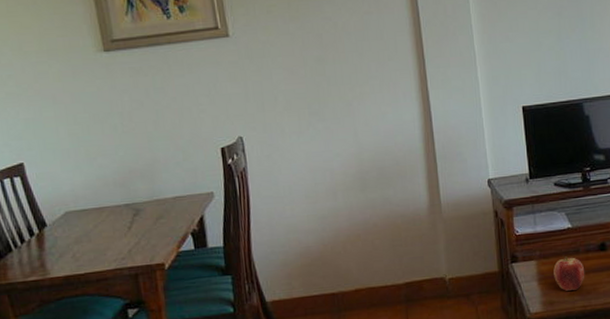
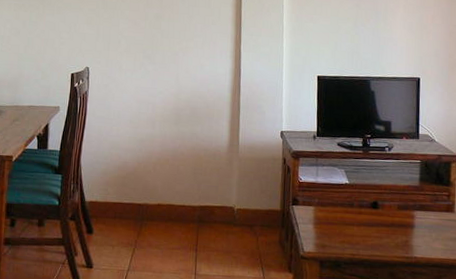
apple: present [553,256,585,291] -> none [328,208,357,239]

